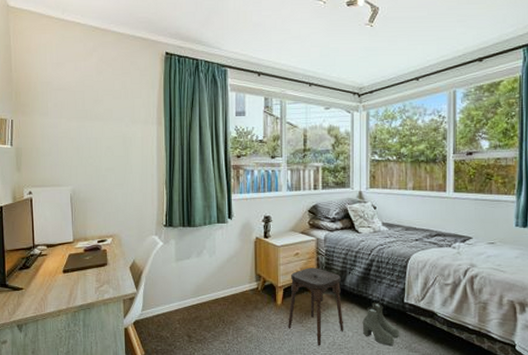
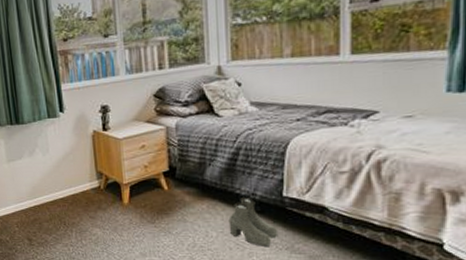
stool: present [288,268,344,346] -> none [137,161,206,248]

